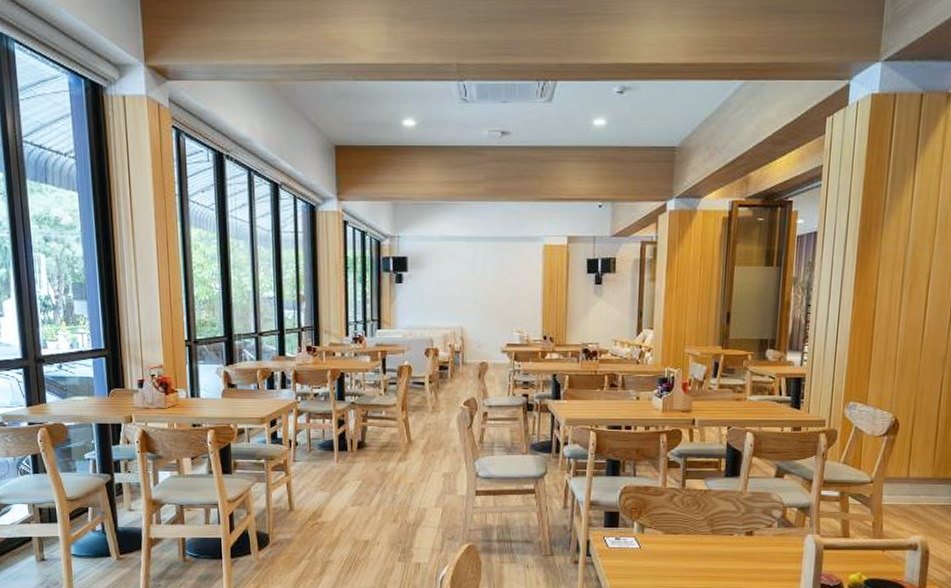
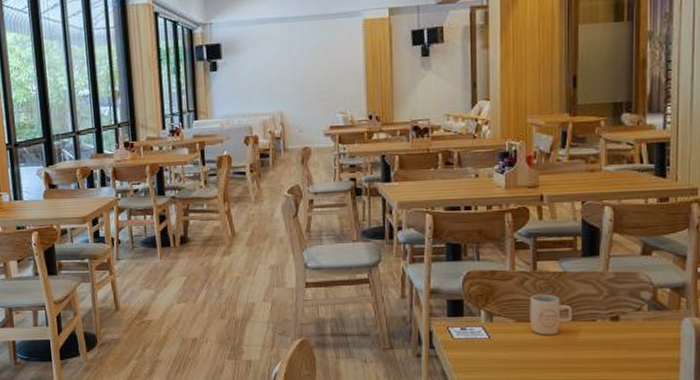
mug: none [676,509,714,547] -> present [529,294,573,335]

